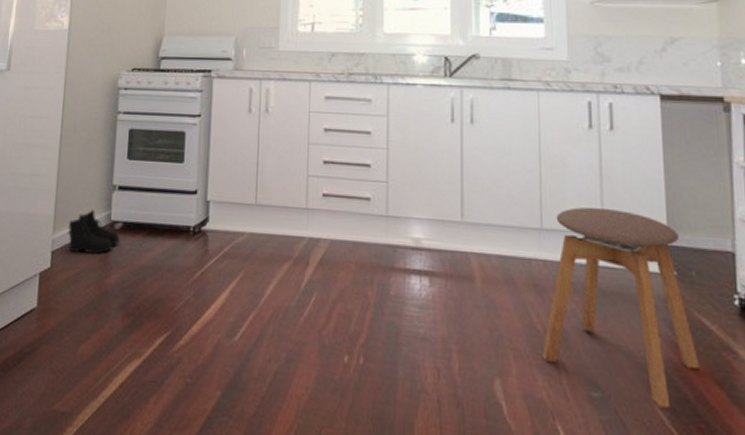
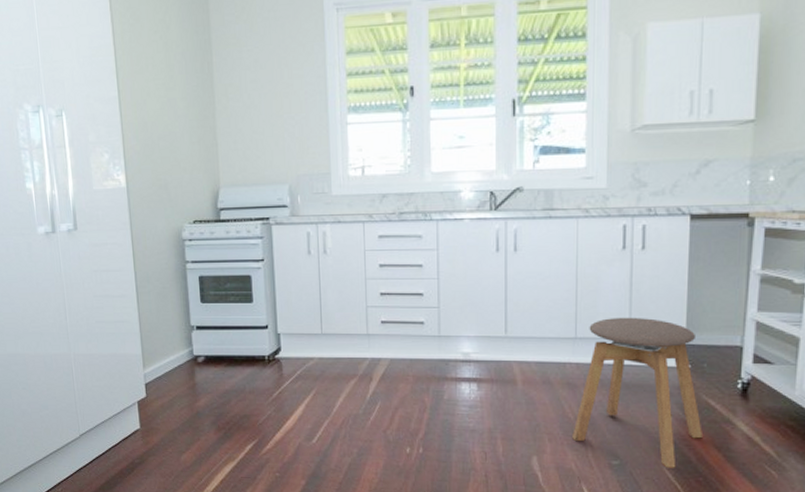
boots: present [67,209,121,254] -> none [156,347,205,383]

